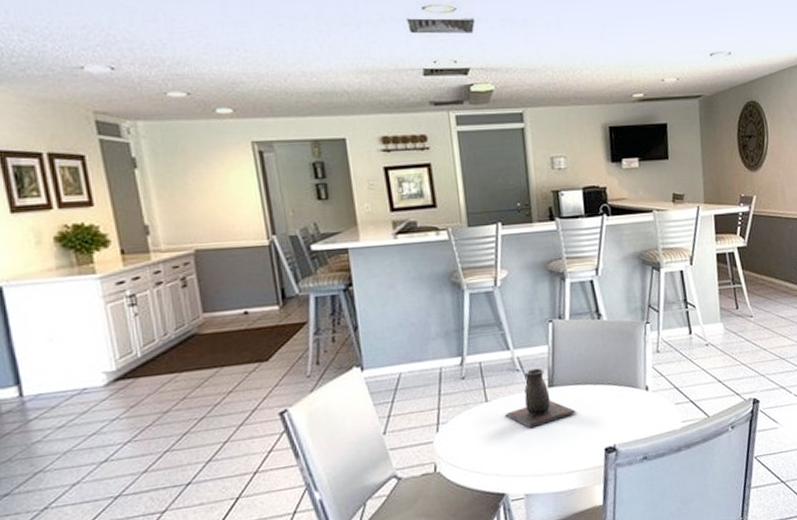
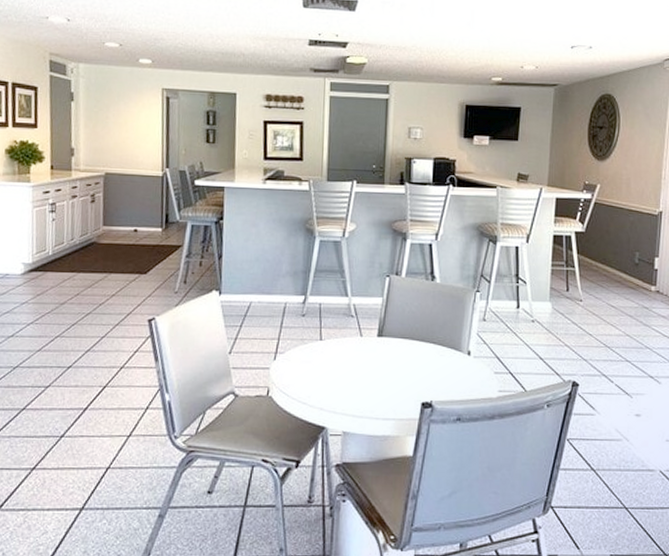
decorative vase: present [504,368,576,428] -> none [335,317,400,371]

